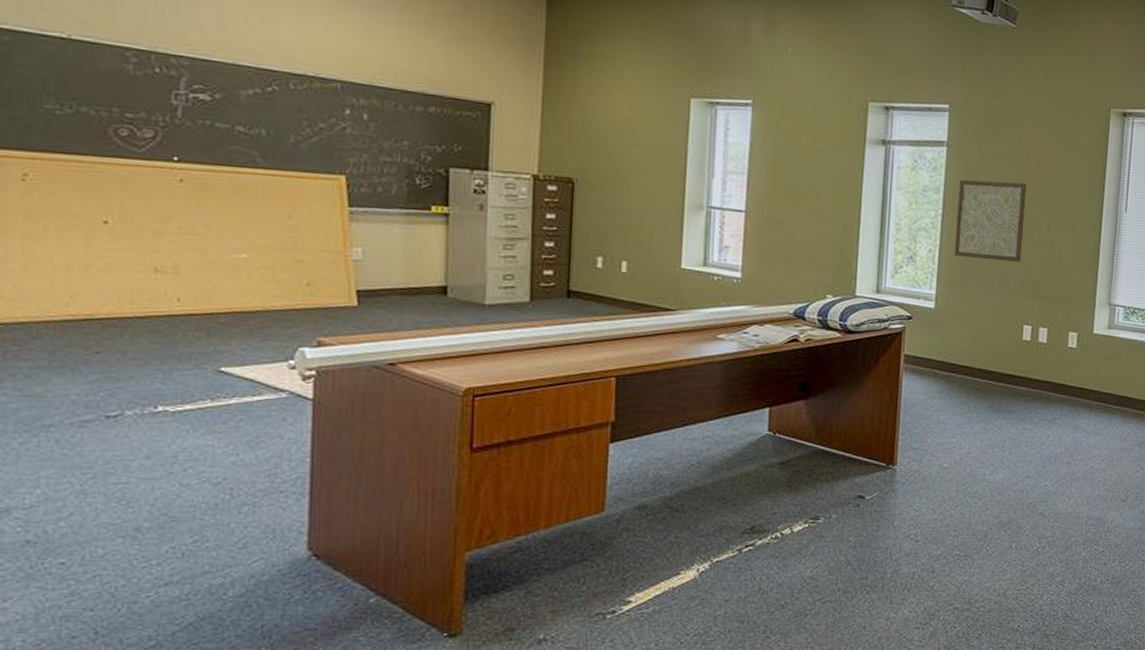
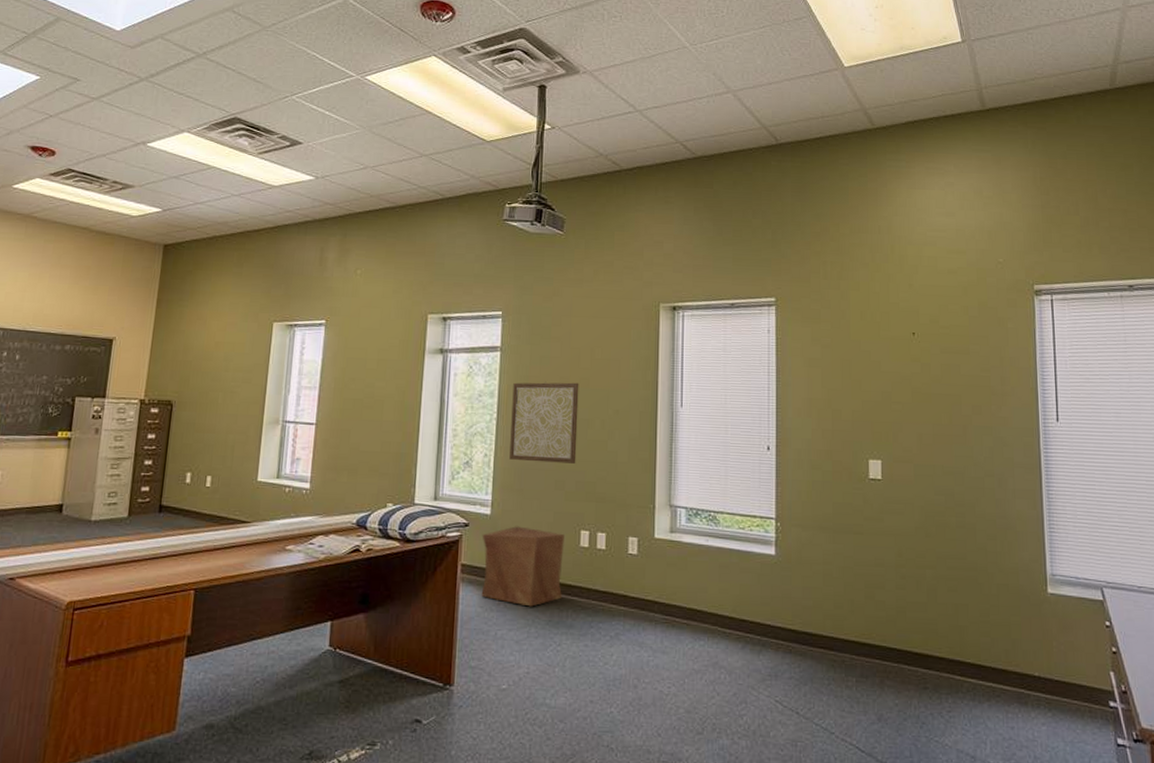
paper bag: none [924,320,1007,395] -> present [481,526,564,607]

